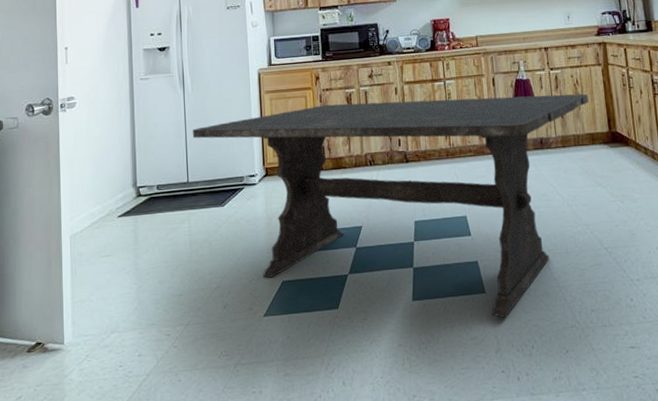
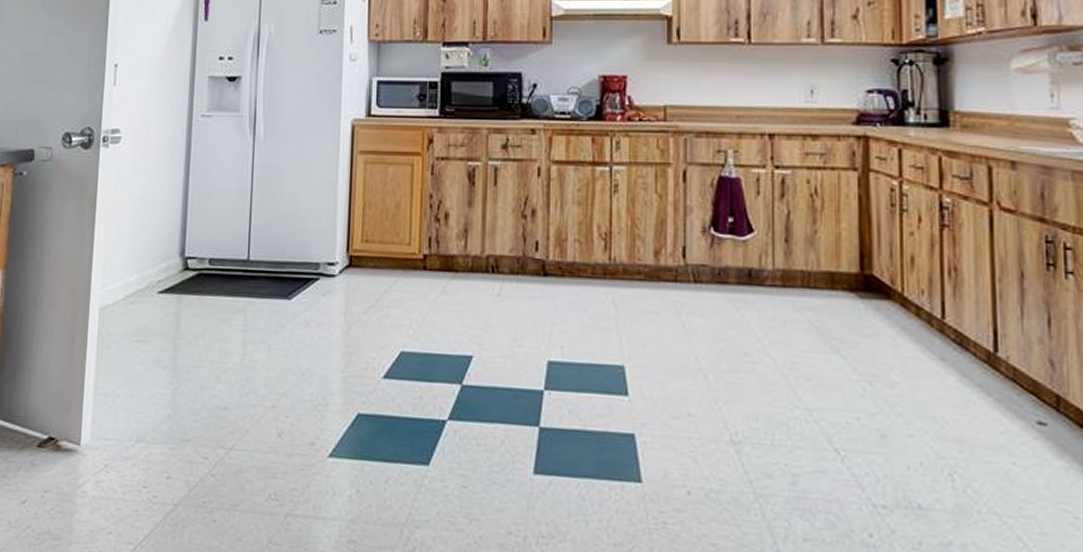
dining table: present [192,93,589,318] -> none [259,179,831,525]

